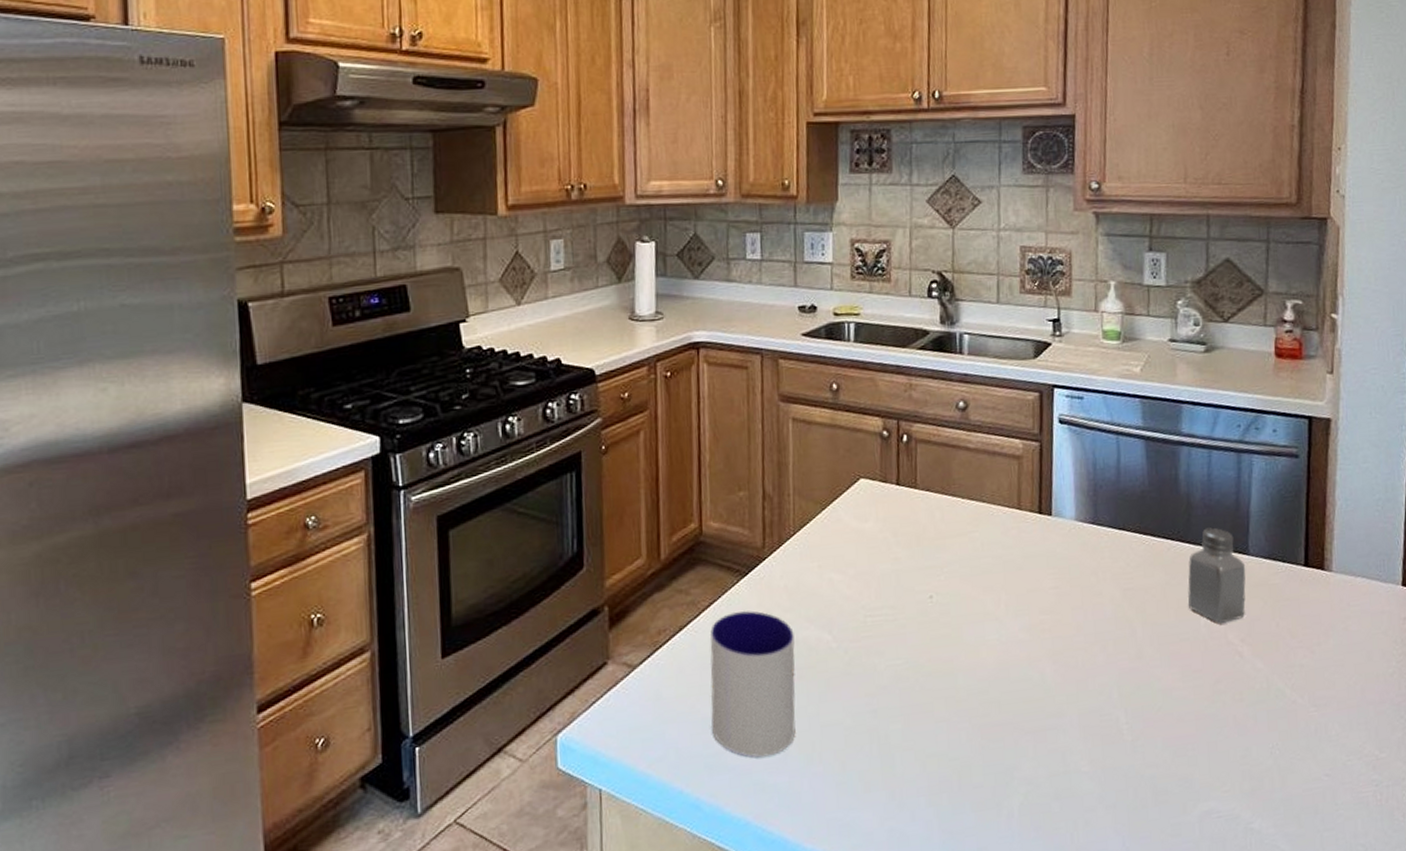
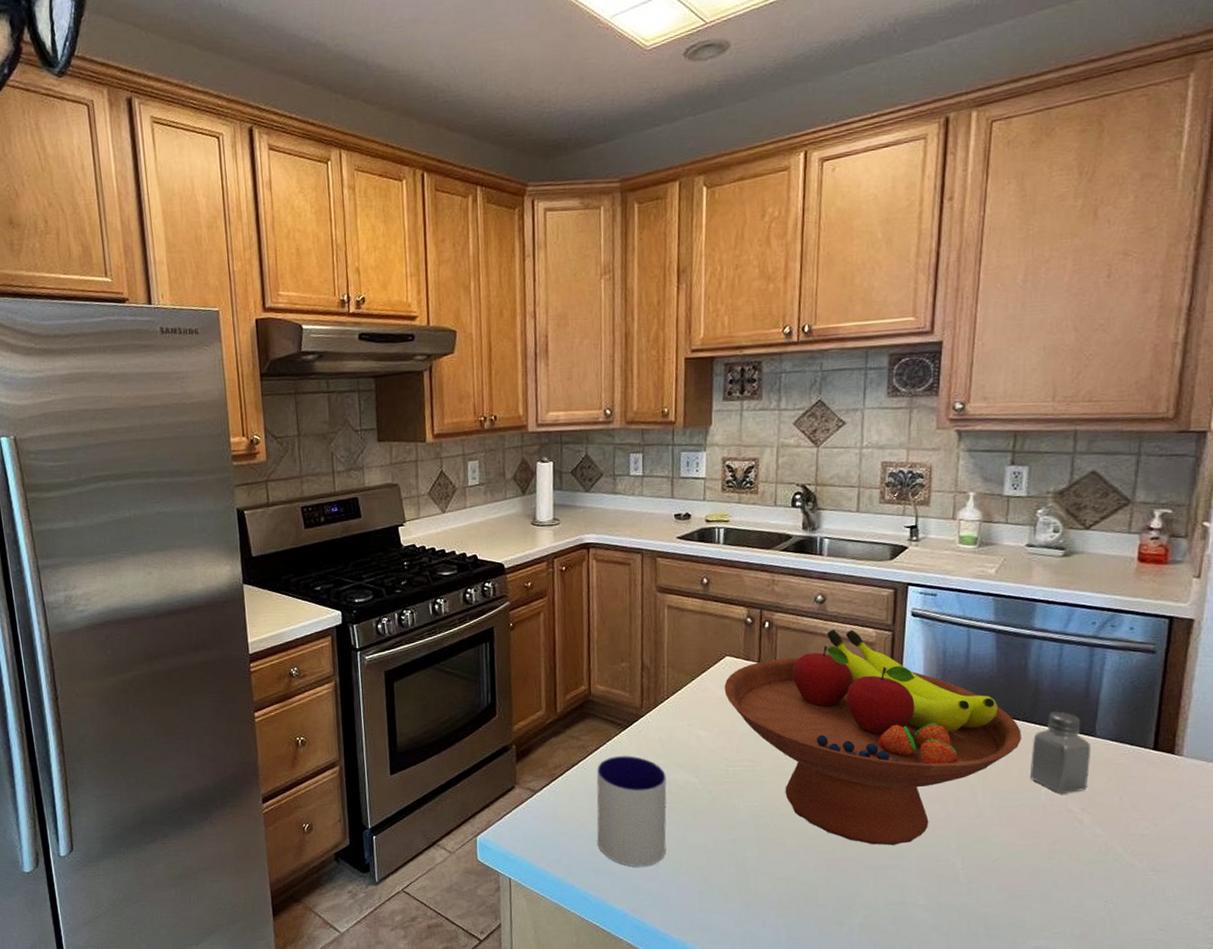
fruit bowl: none [859,441,1177,703] -> present [724,630,1021,845]

